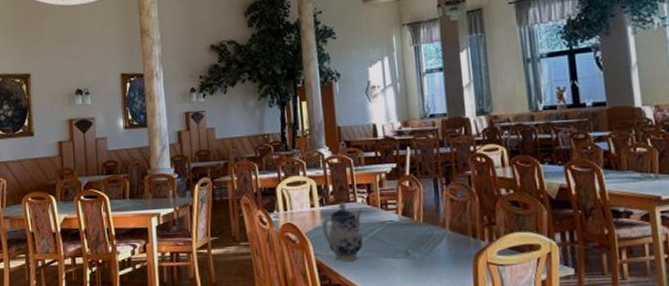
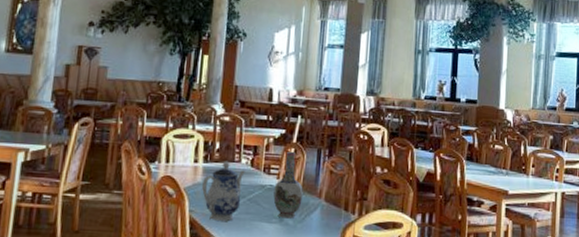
vase: none [395,184,426,252] -> present [273,151,303,219]

